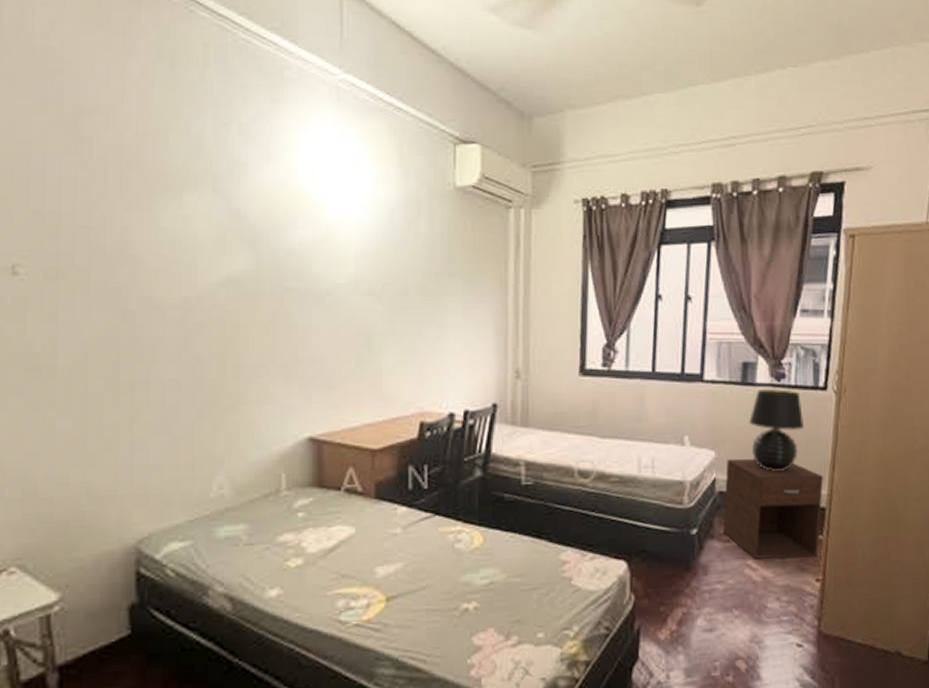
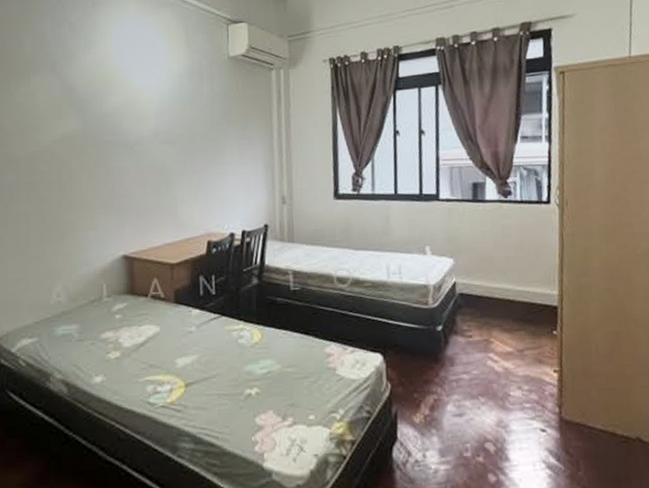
nightstand: present [722,458,823,559] -> none [464,264,554,352]
table lamp: present [749,389,804,471] -> none [482,204,532,275]

